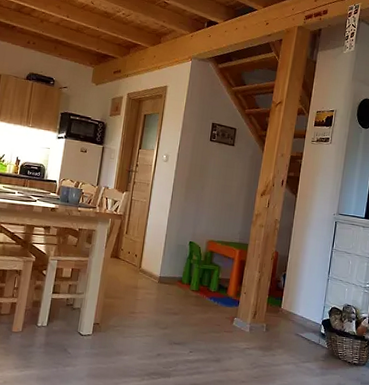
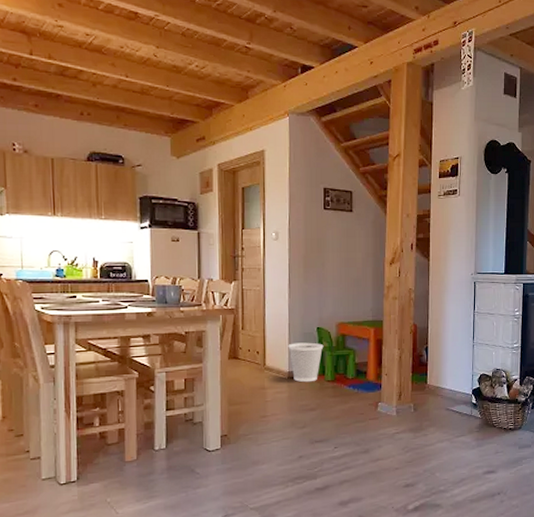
wastebasket: none [162,252,193,289] -> present [288,342,324,382]

